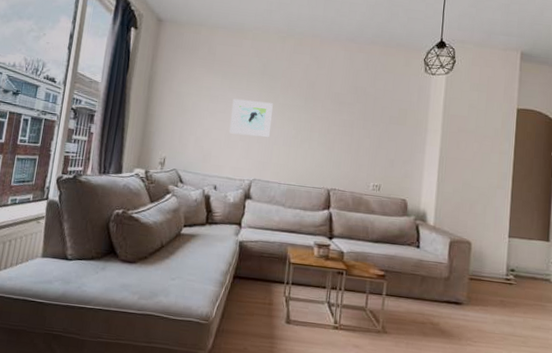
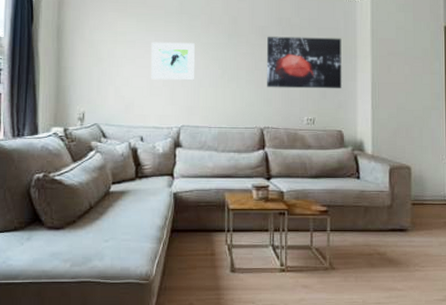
wall art: none [337,103,414,160] -> present [267,36,342,89]

